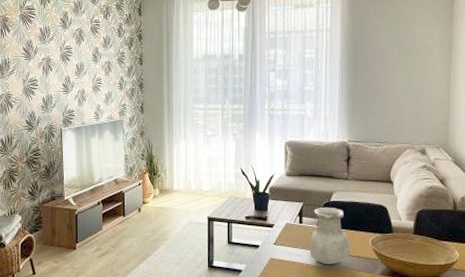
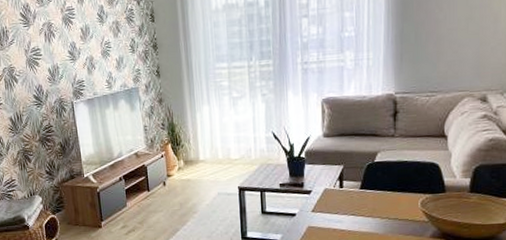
vase: present [309,207,350,265] -> none [351,168,397,230]

